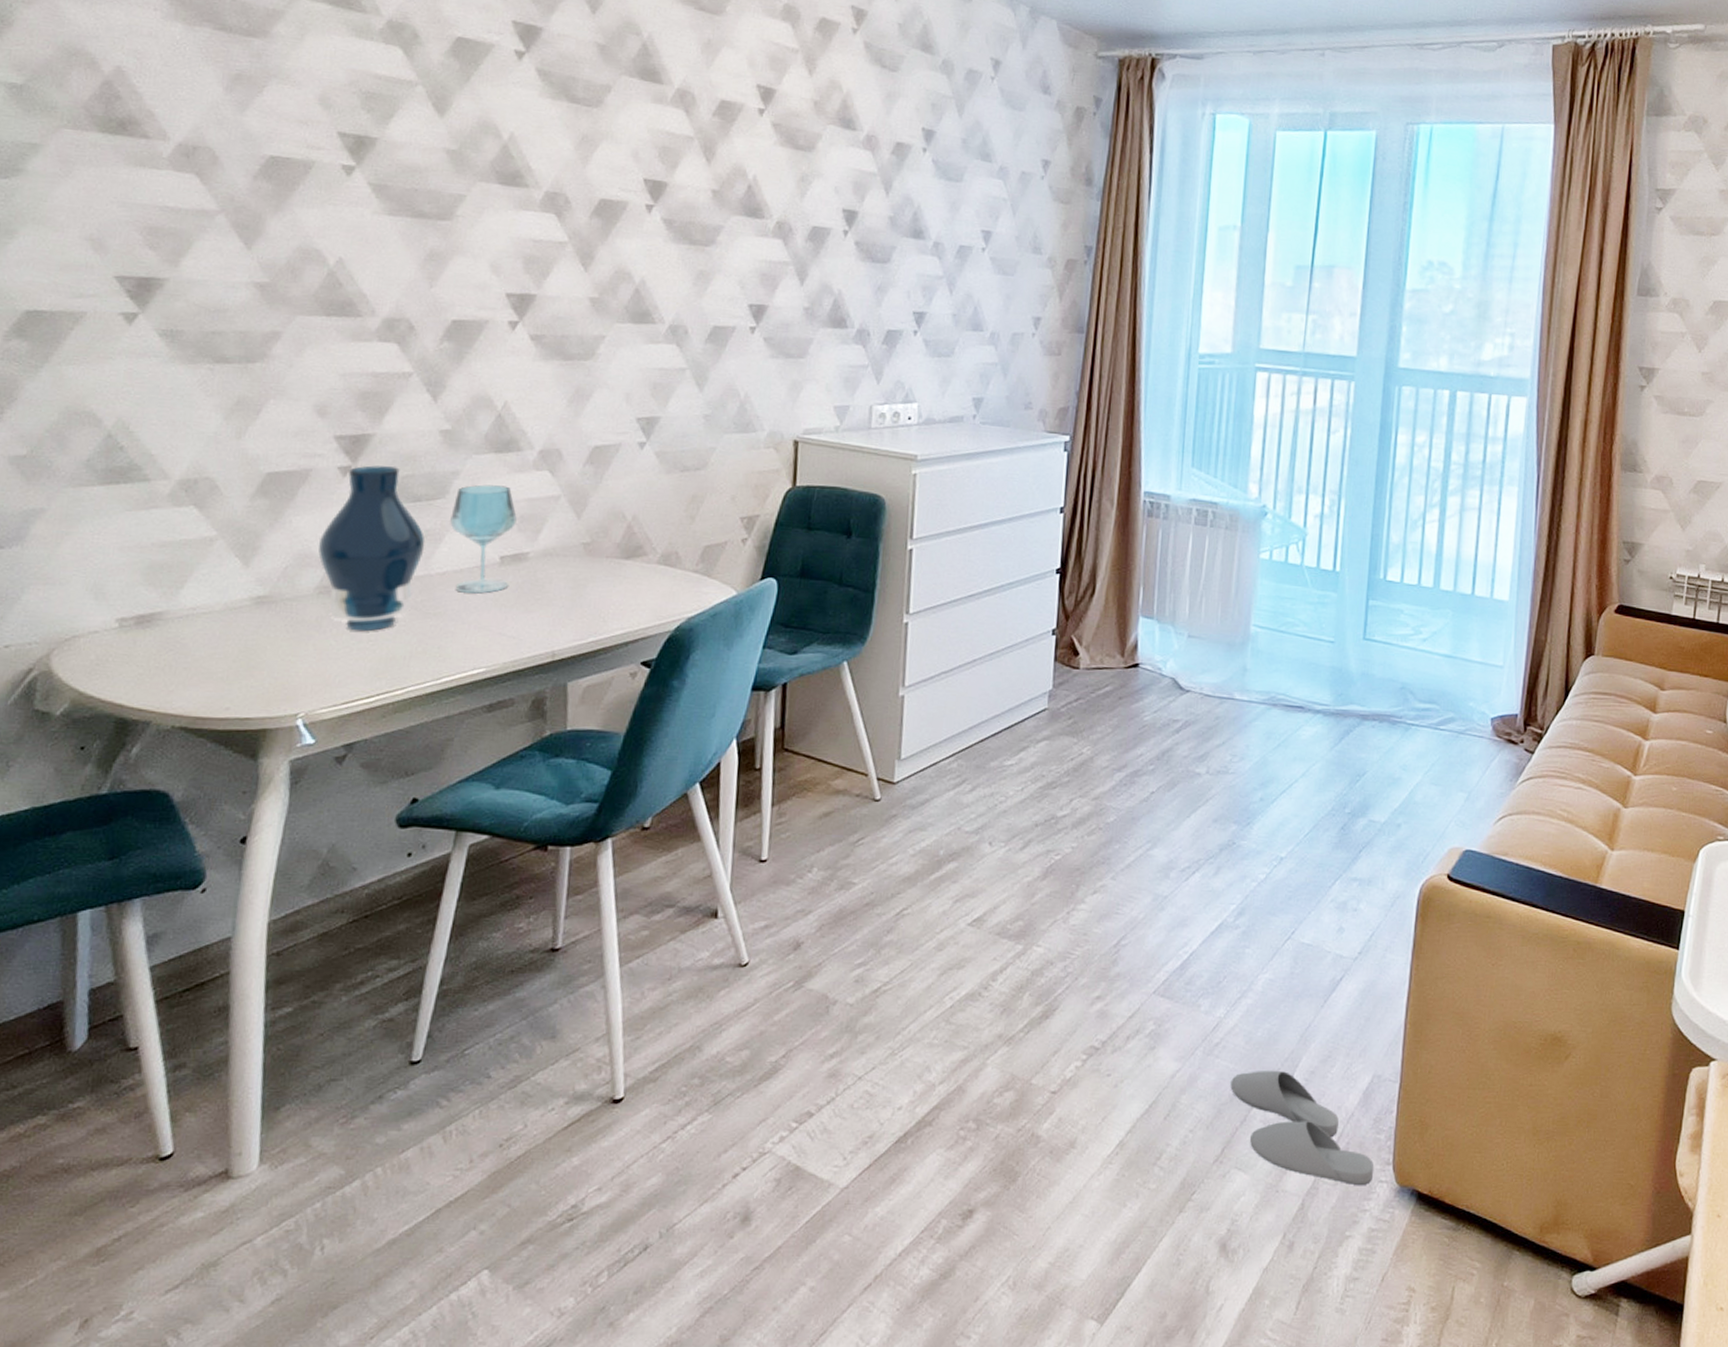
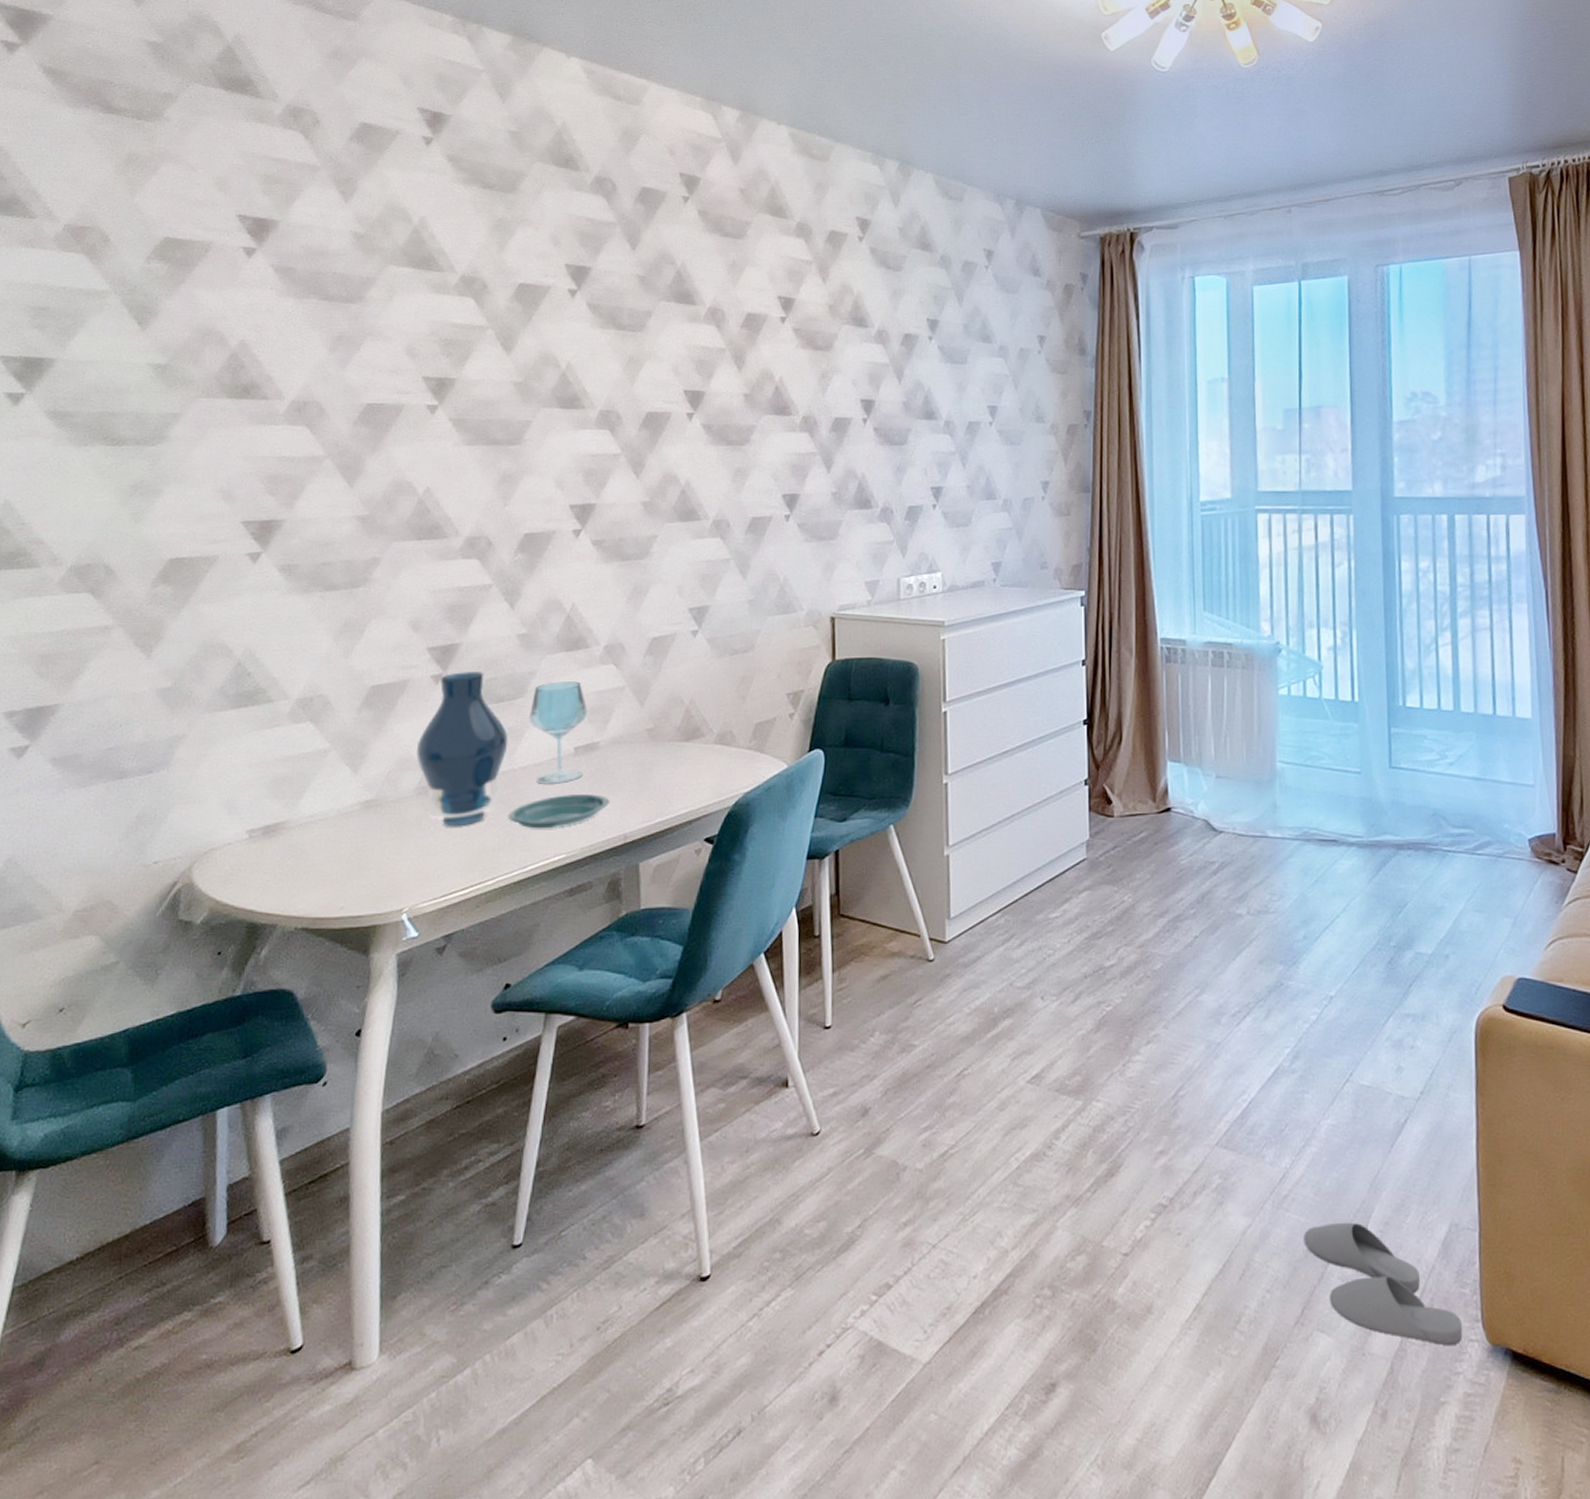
plate: none [421,605,538,640] -> present [507,794,610,829]

